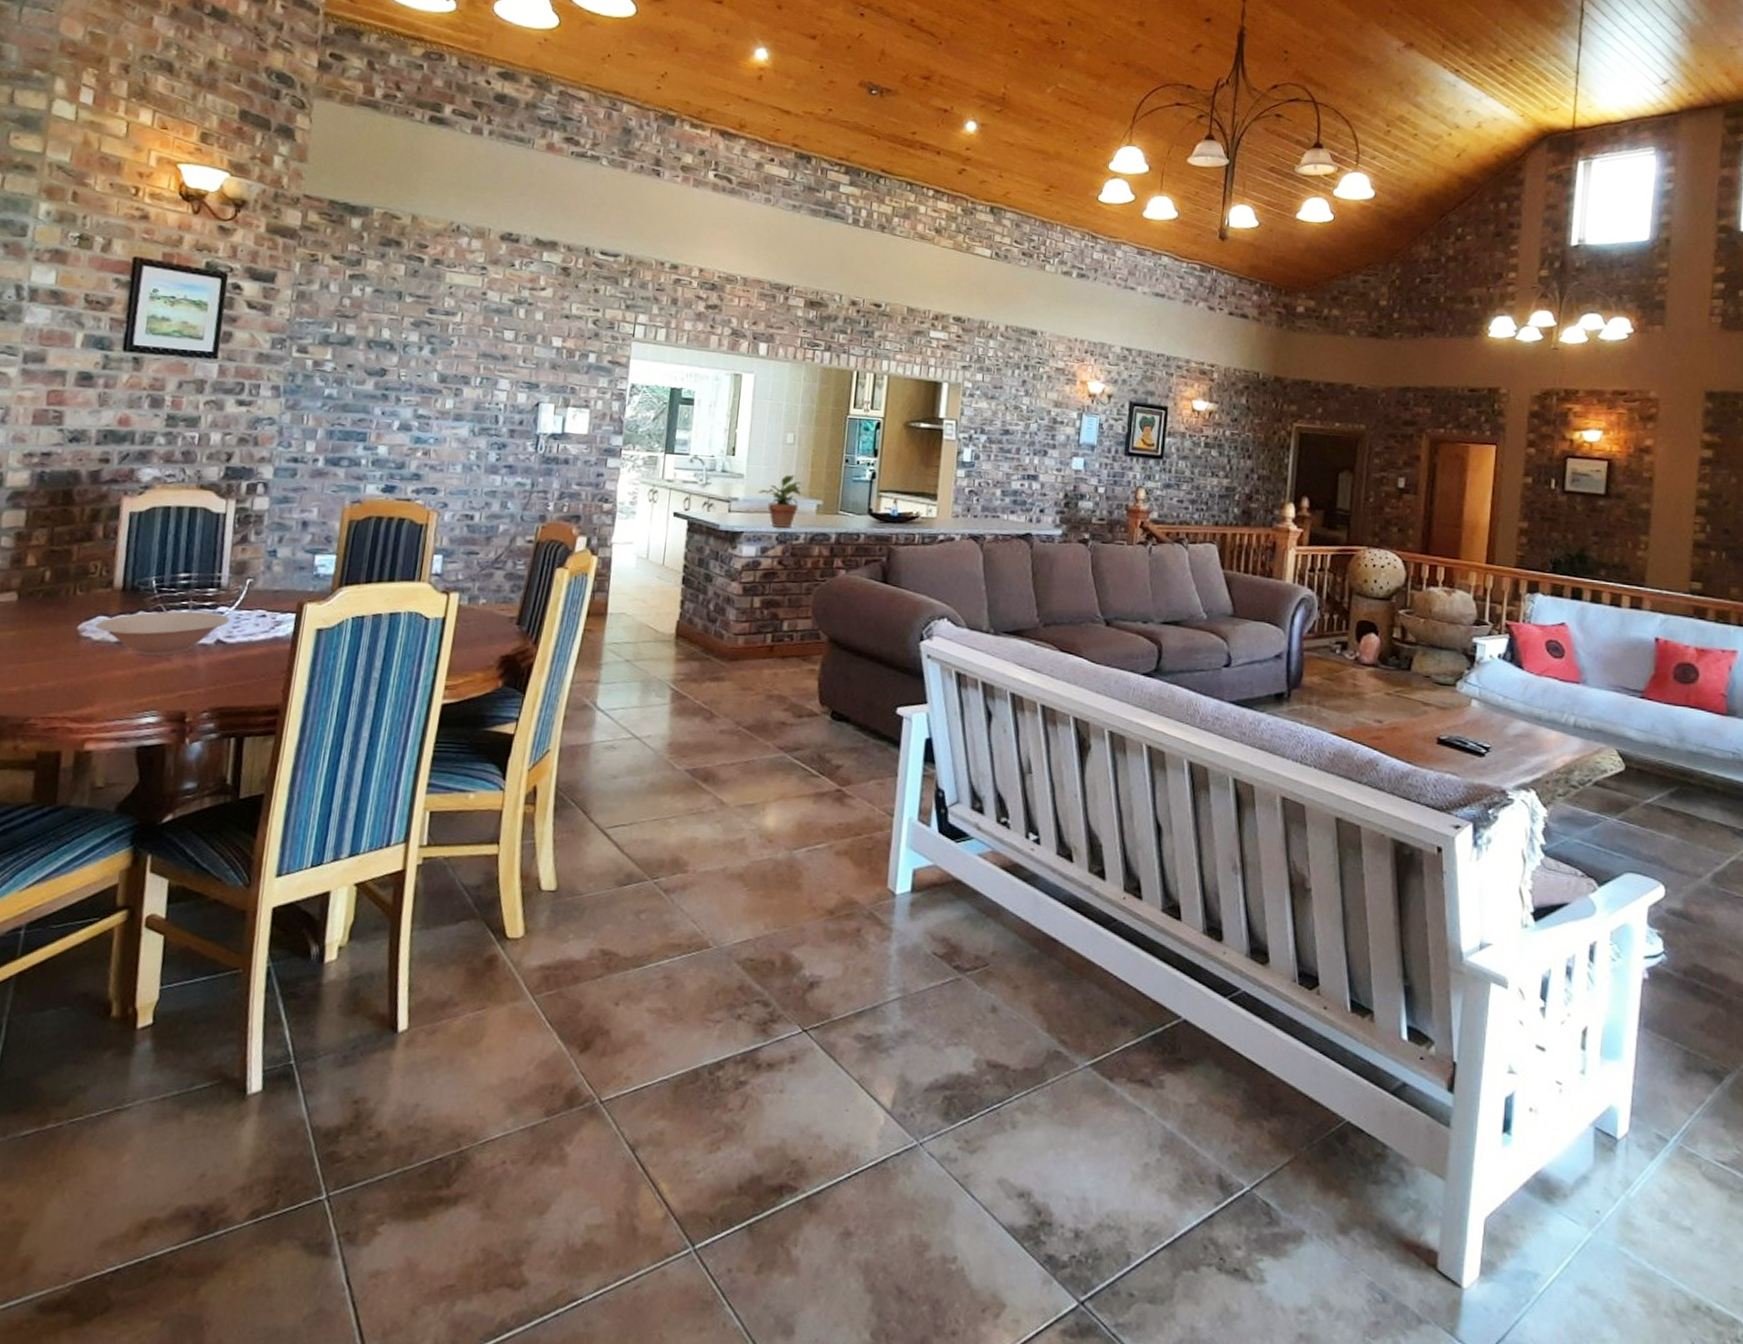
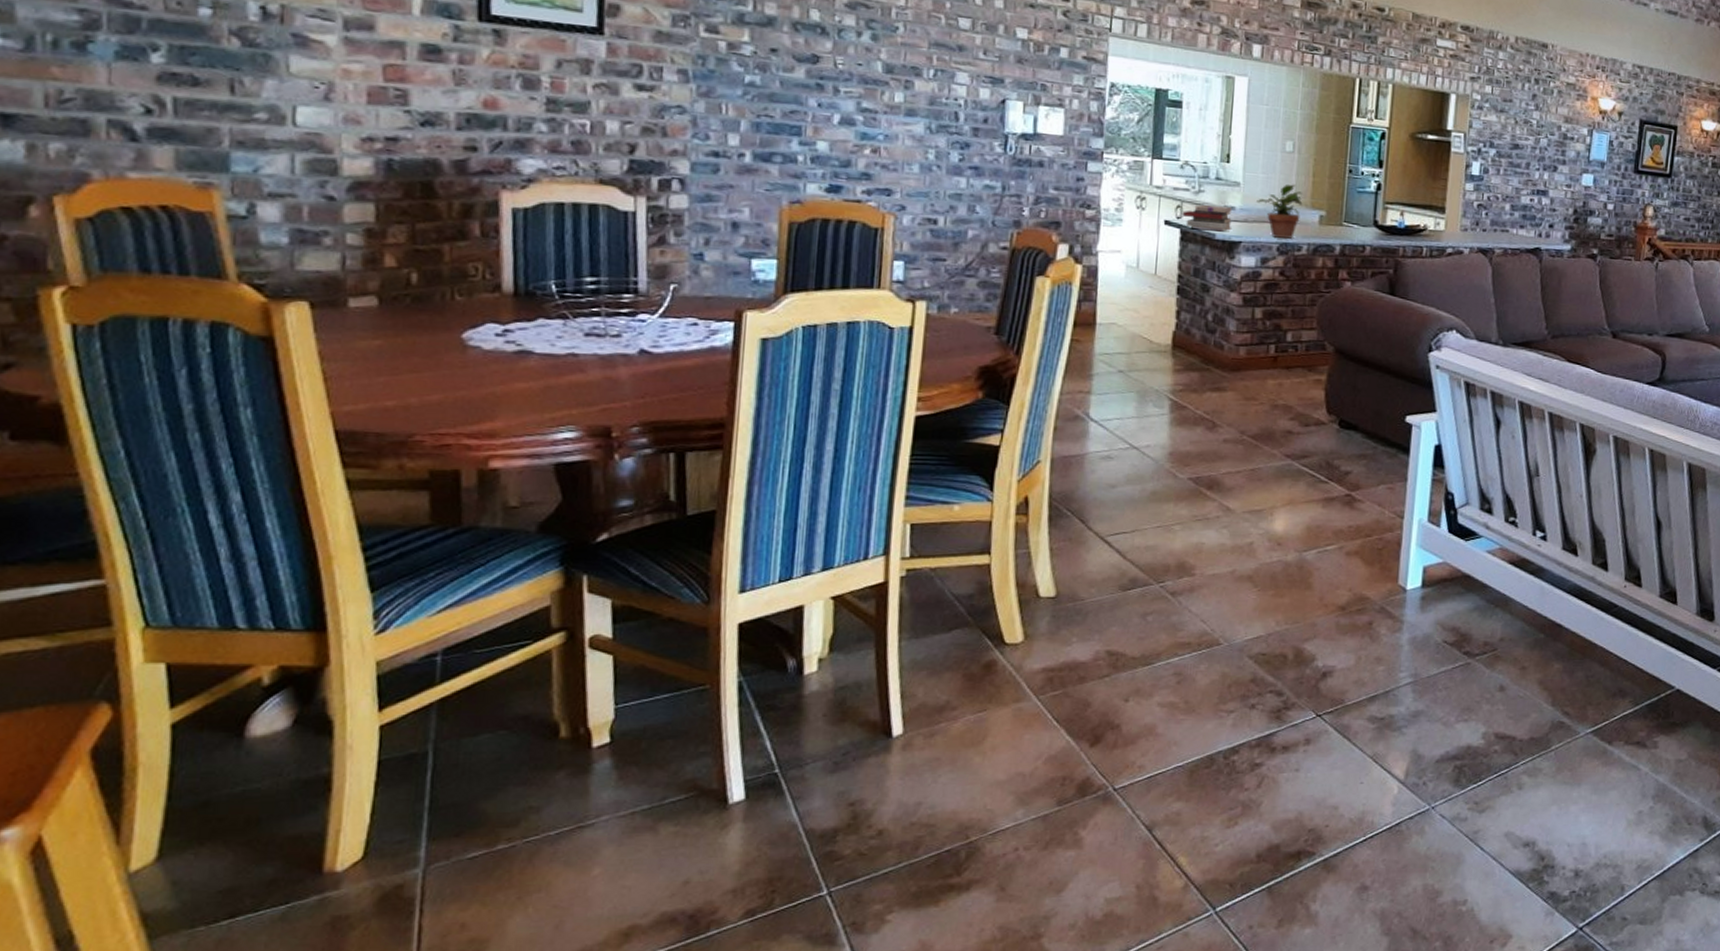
bowl: present [95,611,230,657] -> none [484,318,654,368]
books: none [689,497,736,523] -> present [1182,205,1233,232]

